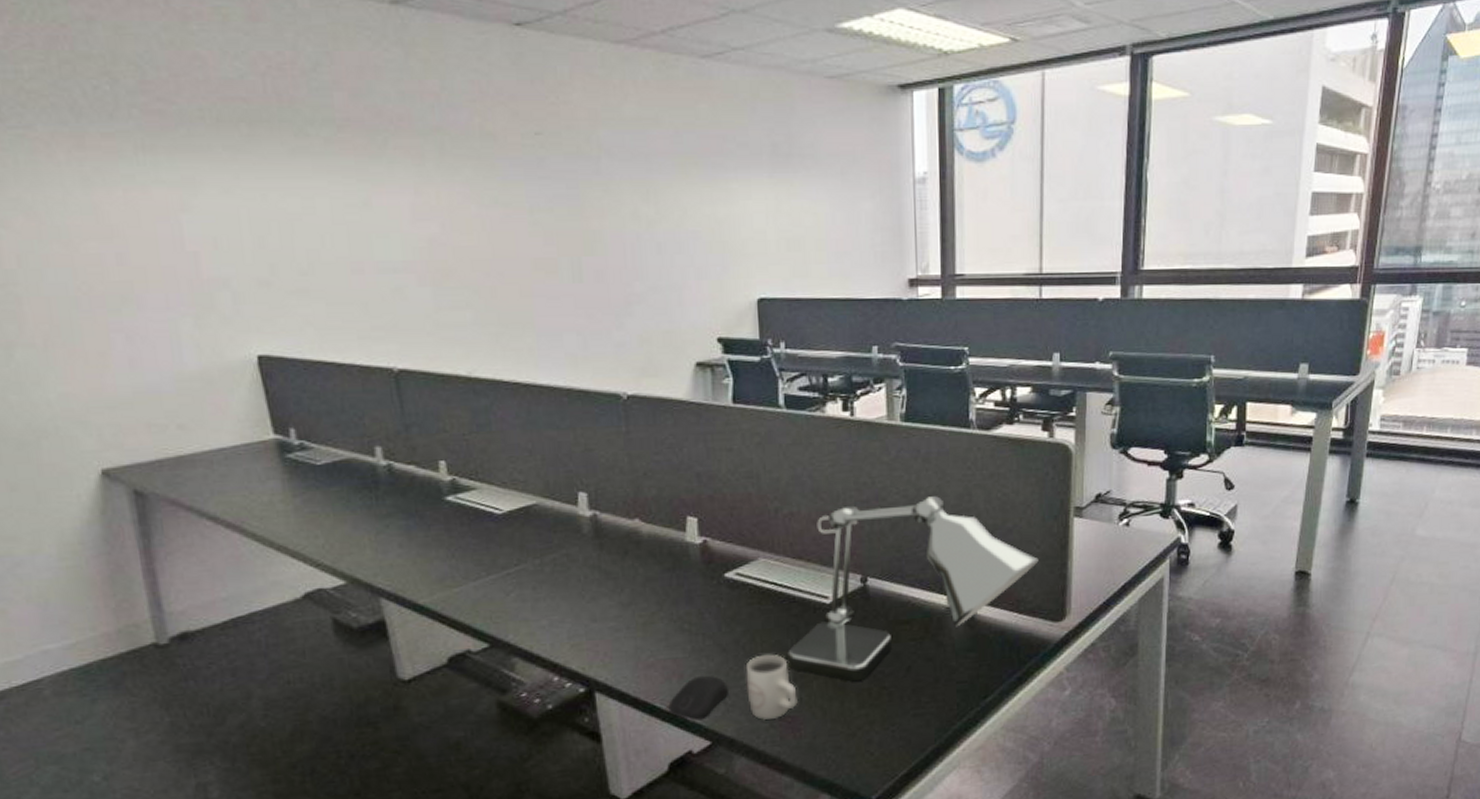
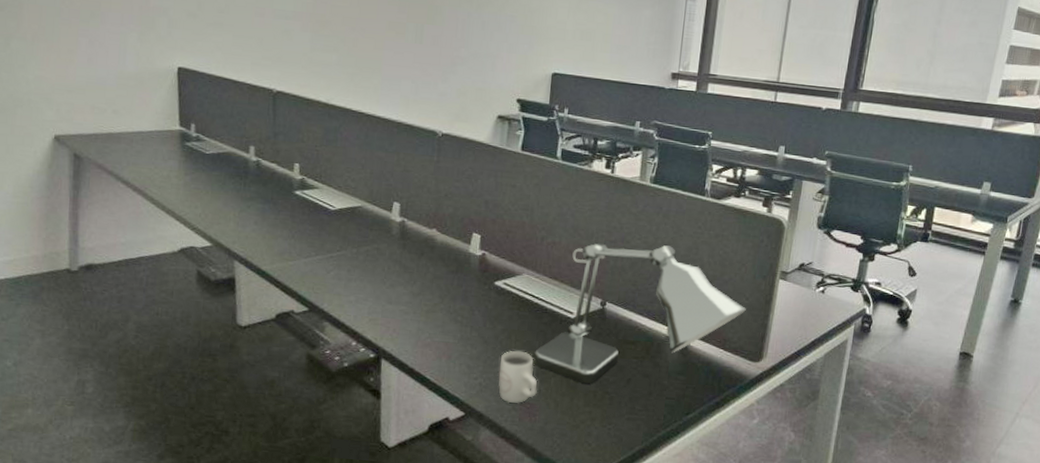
computer mouse: present [668,675,728,719] -> none [435,359,484,393]

